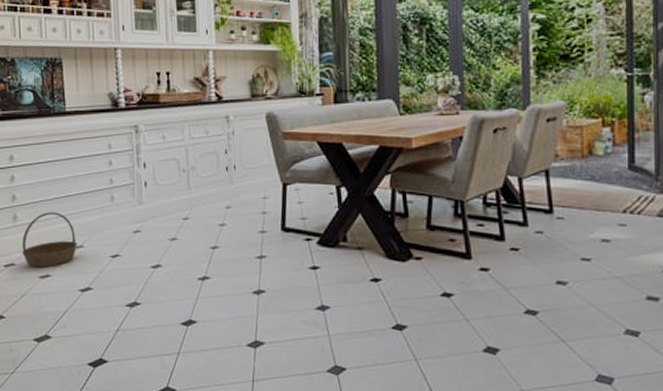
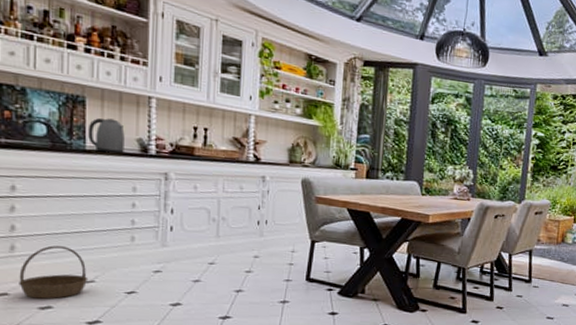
kettle: none [67,76,98,112] -> present [88,118,125,154]

